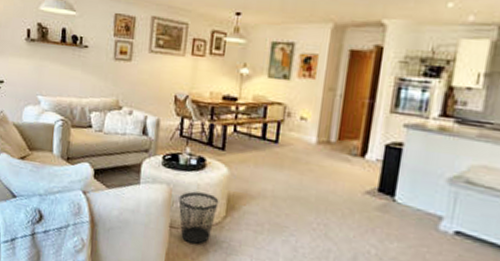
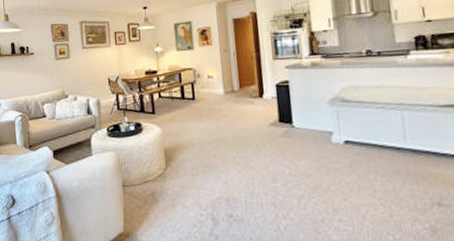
wastebasket: present [178,191,219,244] -> none [126,151,159,196]

